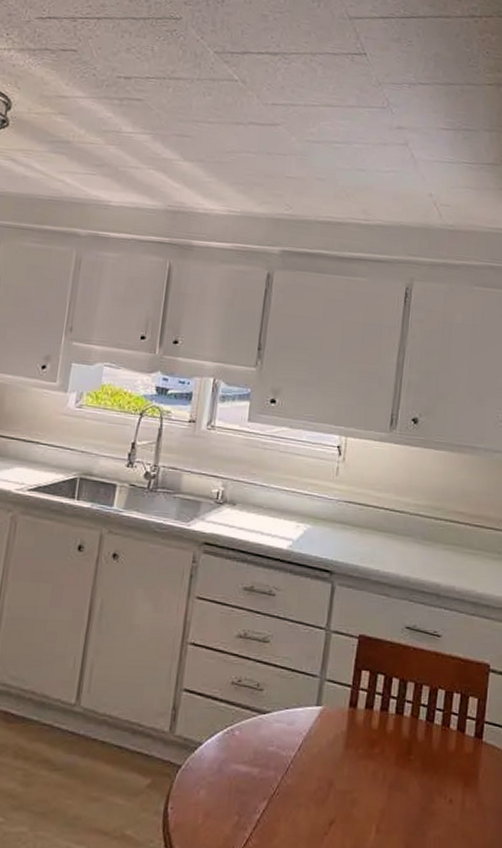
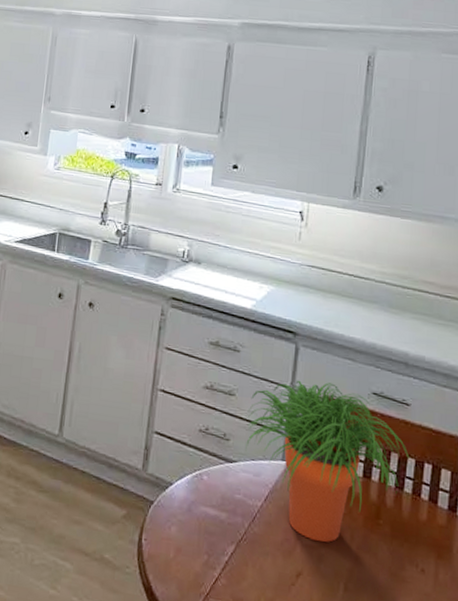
potted plant: none [279,620,440,786] -> present [245,380,410,543]

